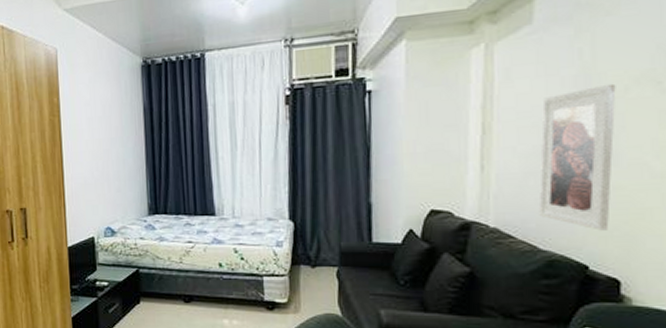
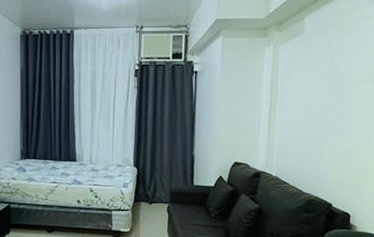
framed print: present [538,83,616,231] -> none [303,80,351,180]

